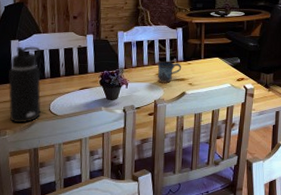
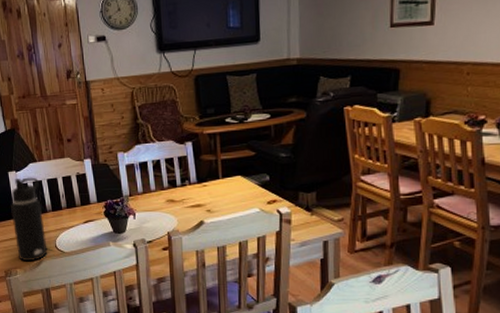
mug: present [156,61,182,83] -> none [165,184,196,211]

